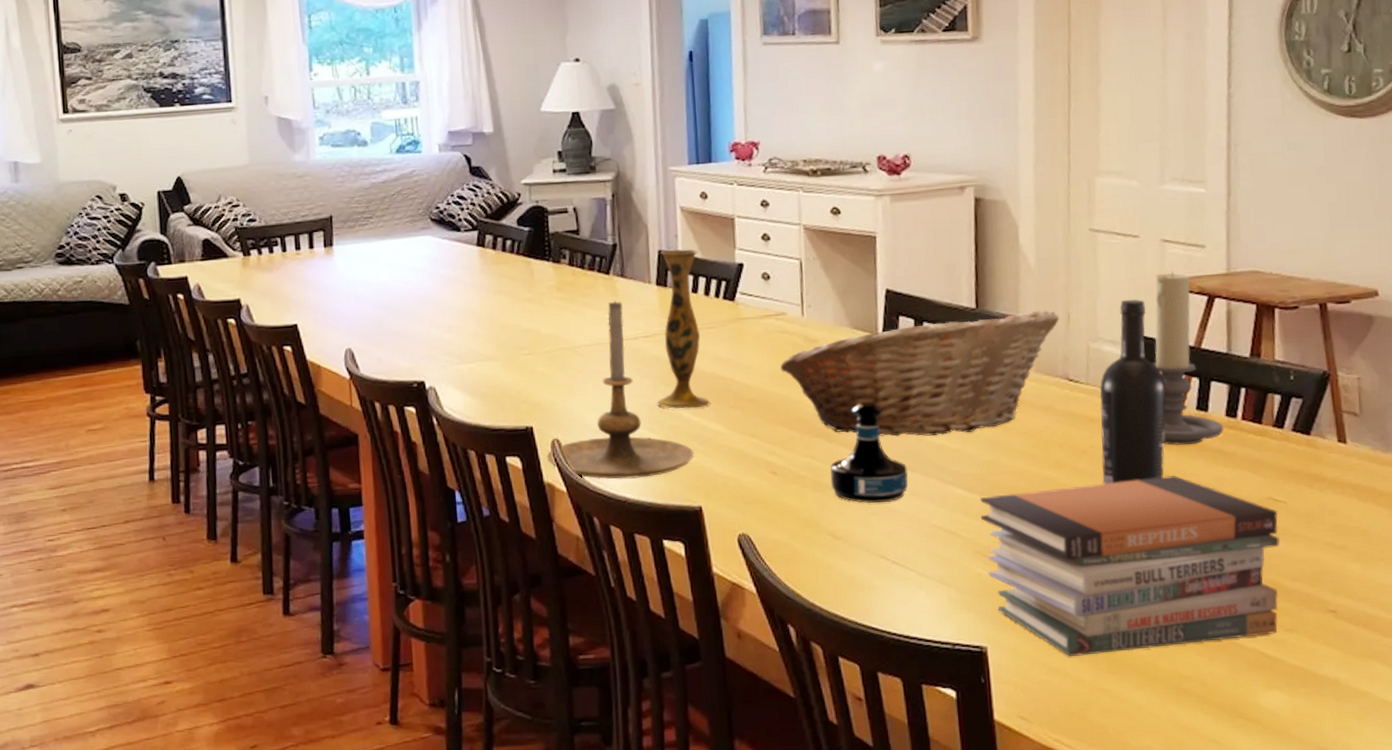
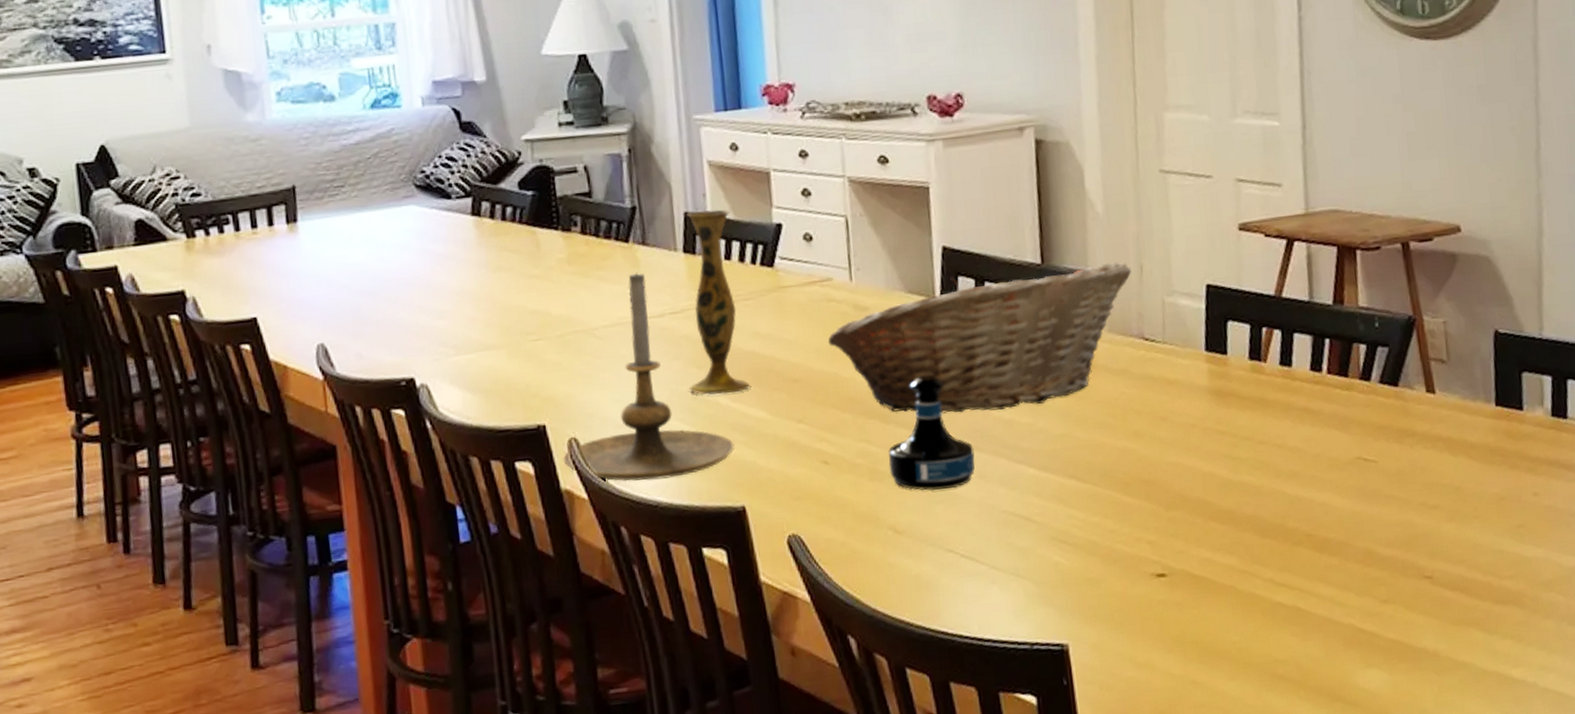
book stack: present [980,475,1280,657] -> none [1054,438,1374,649]
wine bottle: present [1099,299,1166,484] -> none [1177,246,1249,453]
candle holder: present [1151,271,1224,445] -> none [1231,214,1309,406]

